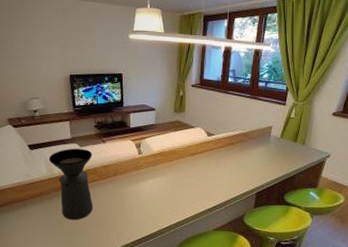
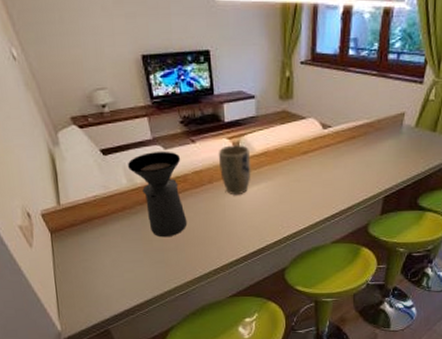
plant pot: none [123,146,149,187] -> present [218,145,251,196]

